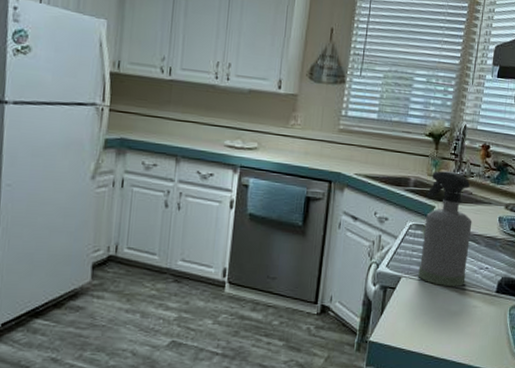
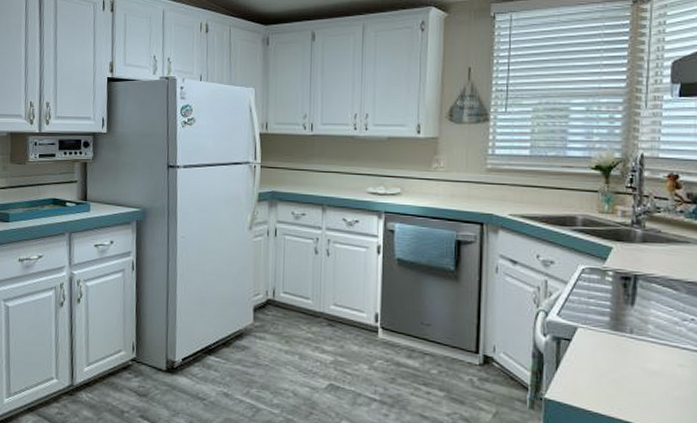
spray bottle: present [418,171,472,286] -> none [599,207,665,341]

